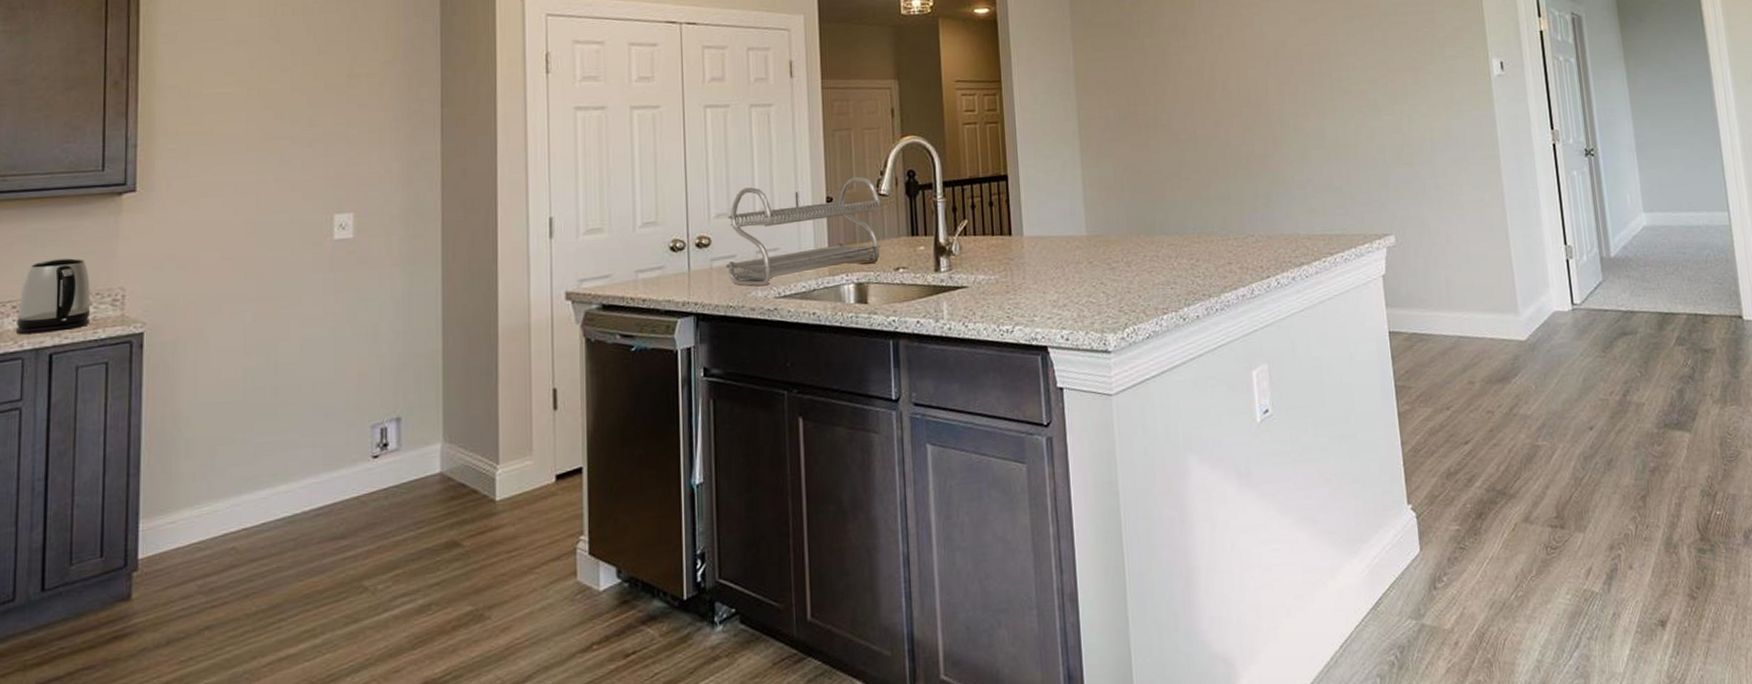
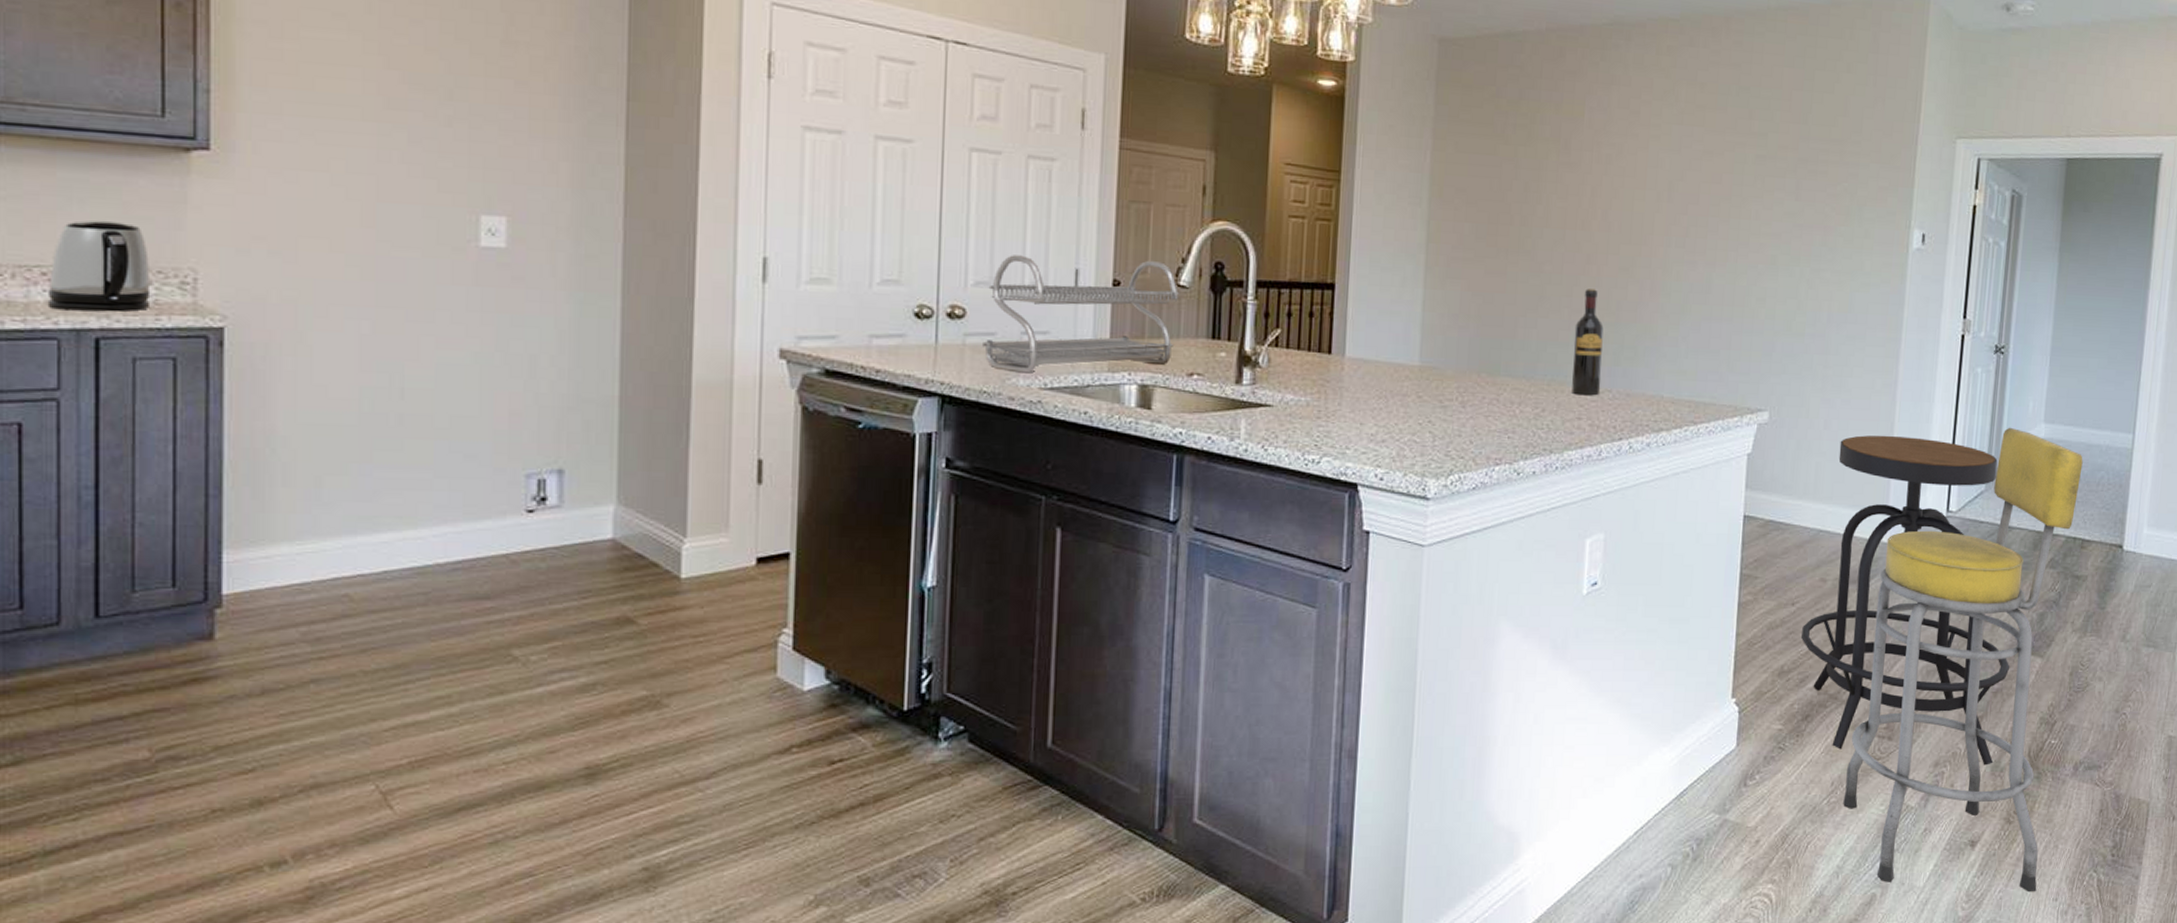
wine bottle: none [1213,149,1245,243] -> present [1572,289,1604,396]
bar stool: none [1460,240,1666,544] -> present [1801,435,2010,765]
bar stool: none [1522,220,1735,672] -> present [1843,427,2083,891]

